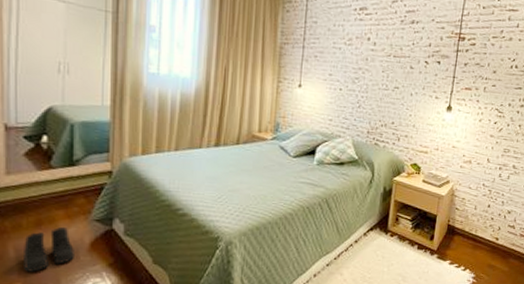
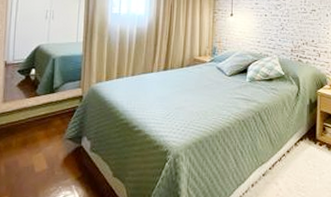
boots: present [24,226,74,272] -> none [11,145,51,186]

